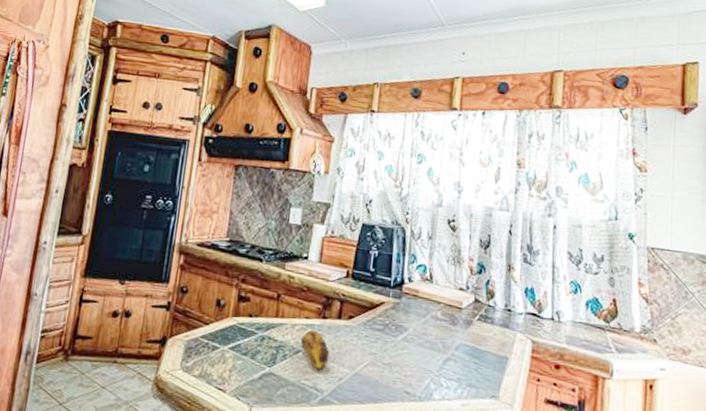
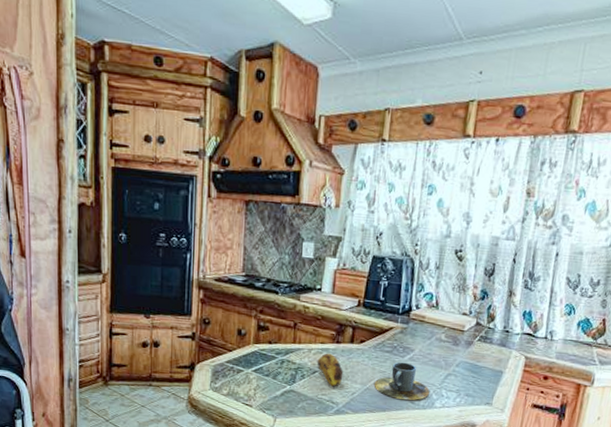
cup: none [363,342,426,390] -> present [374,362,430,401]

